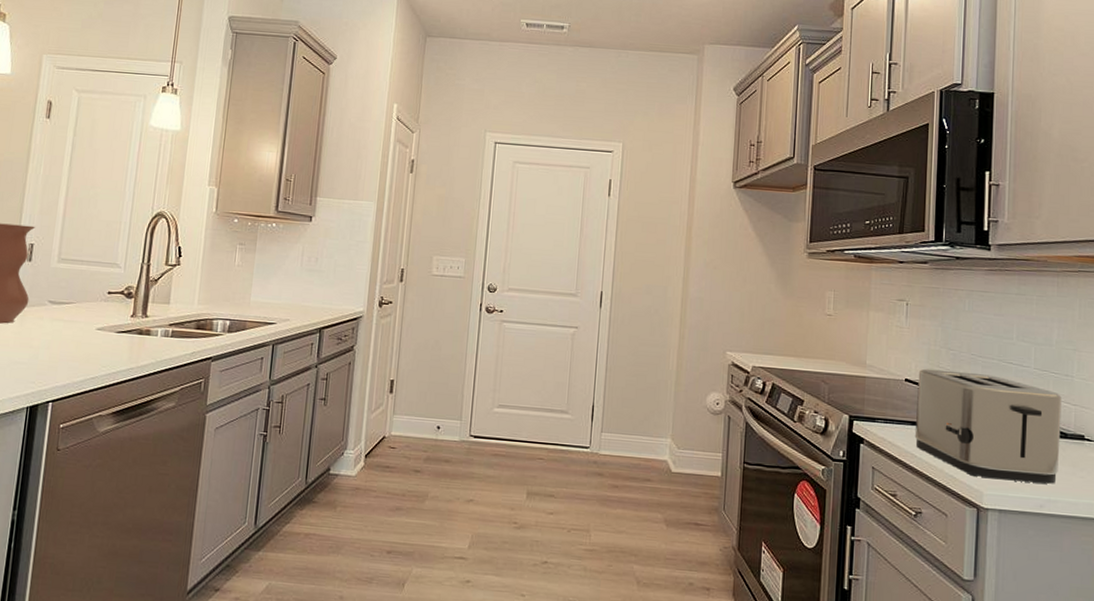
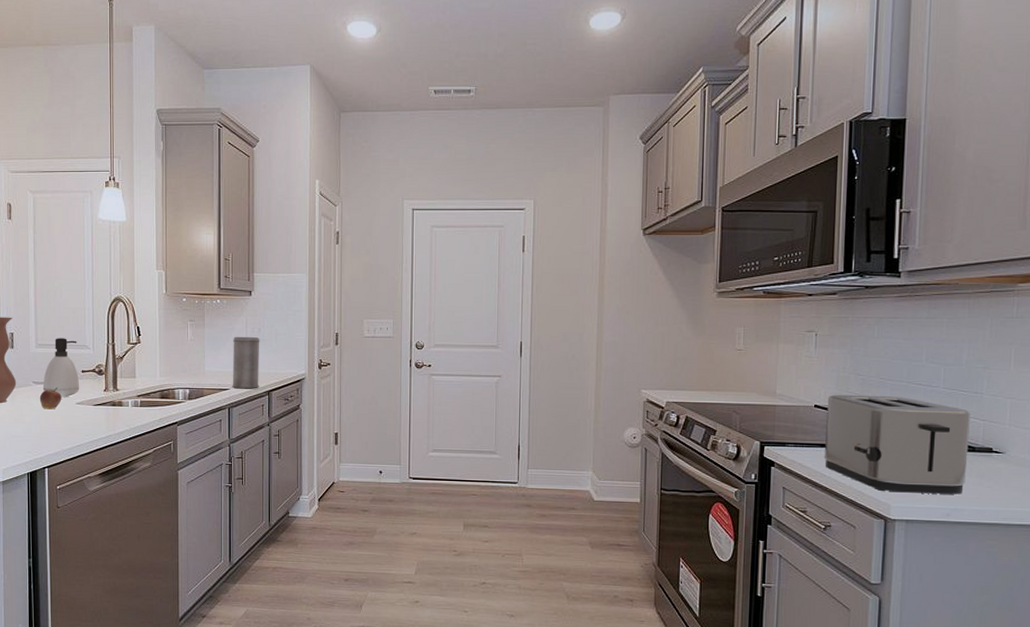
fruit: none [53,309,81,334] -> present [39,387,62,410]
soap dispenser: none [59,253,107,322] -> present [42,338,80,398]
canister: none [279,264,317,325] -> present [232,336,260,389]

